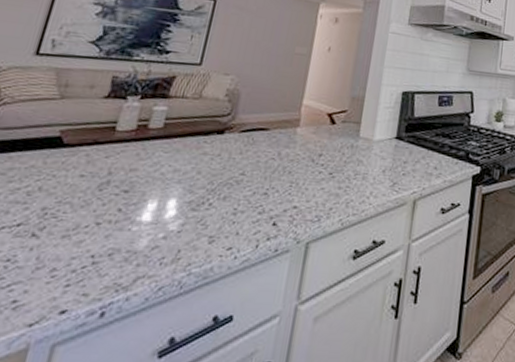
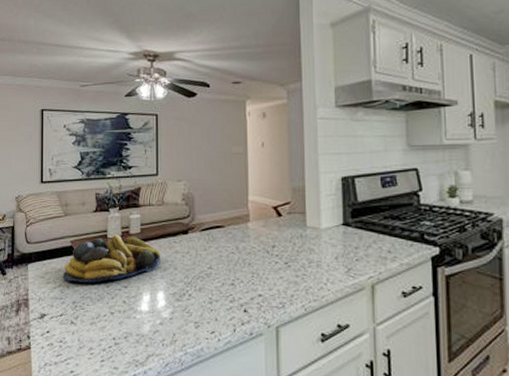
fruit bowl: none [35,128,184,185] -> present [62,235,160,283]

